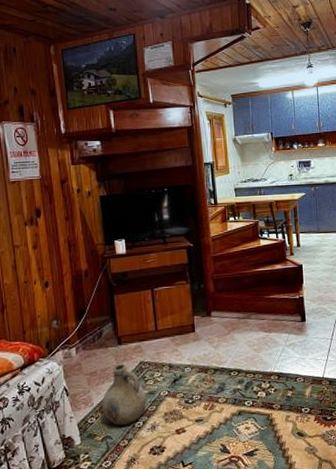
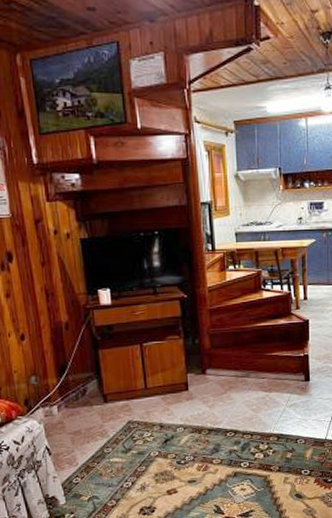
ceramic jug: present [102,363,146,426] -> none [87,422,135,486]

